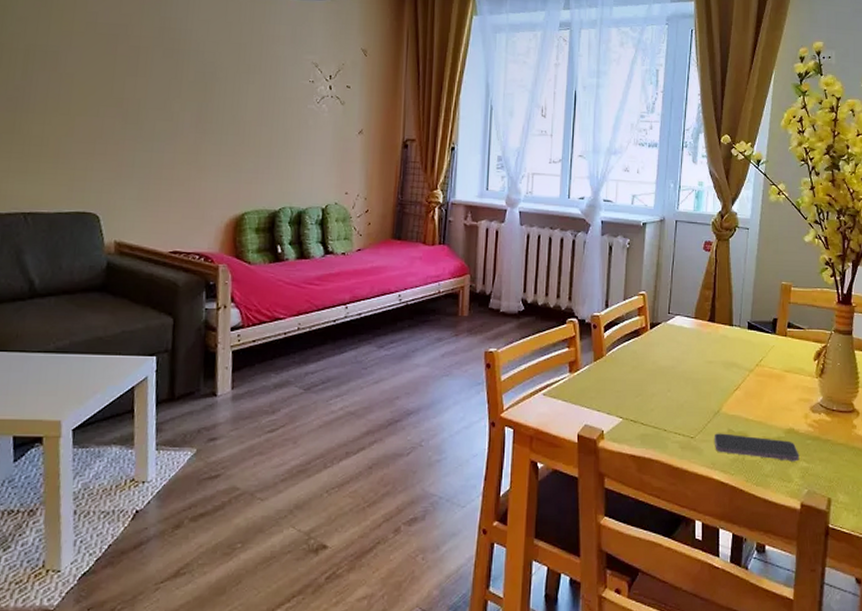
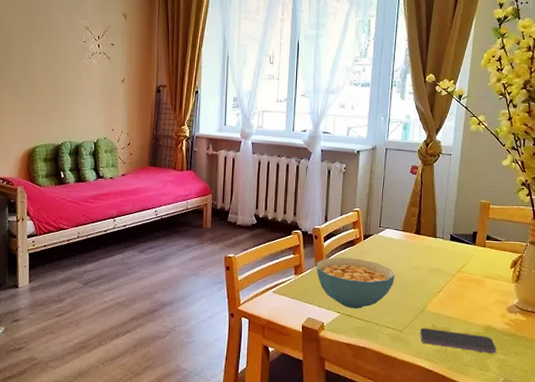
cereal bowl: none [595,350,687,412] -> present [316,257,395,309]

